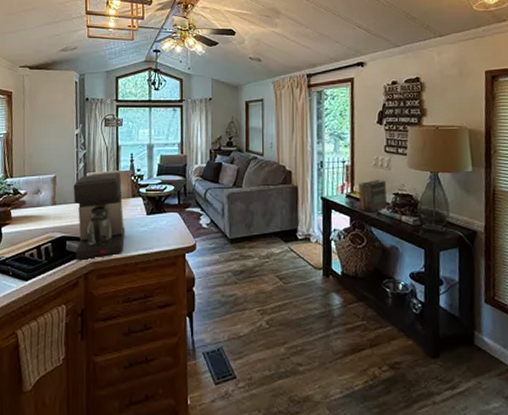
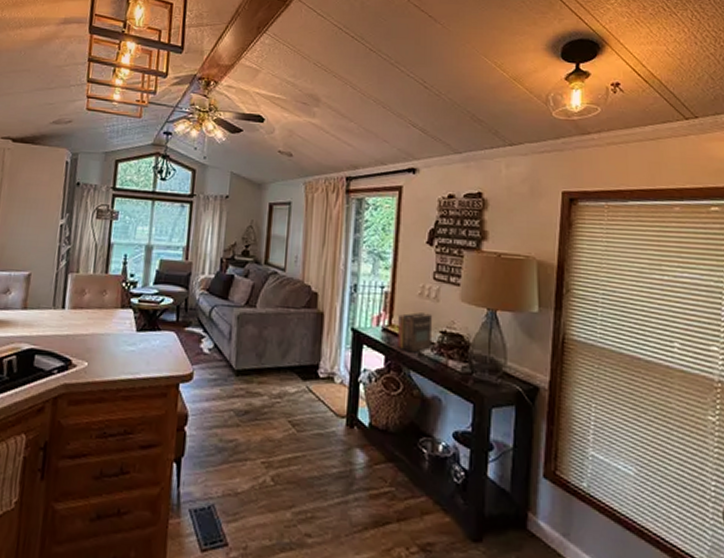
coffee maker: present [73,172,125,260] -> none [43,275,110,380]

